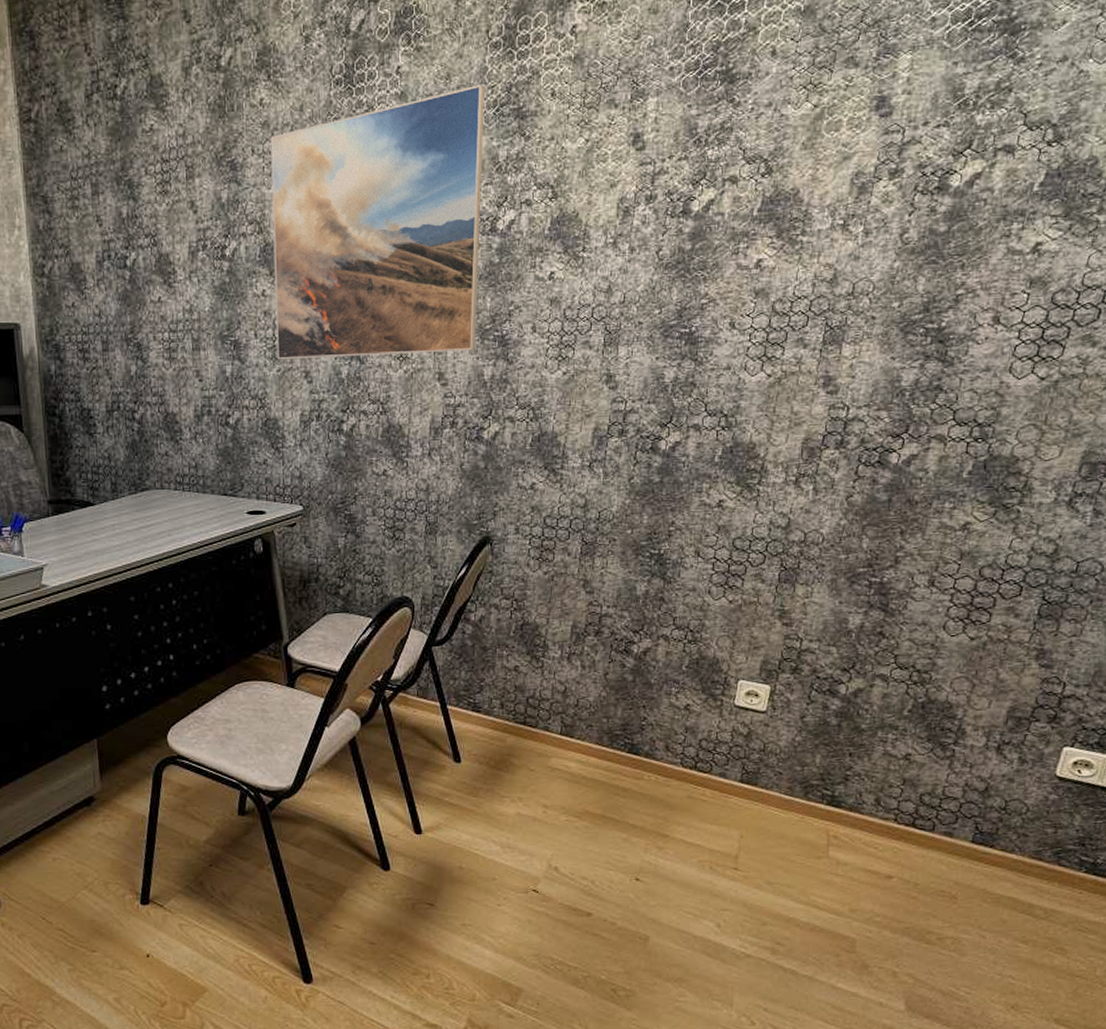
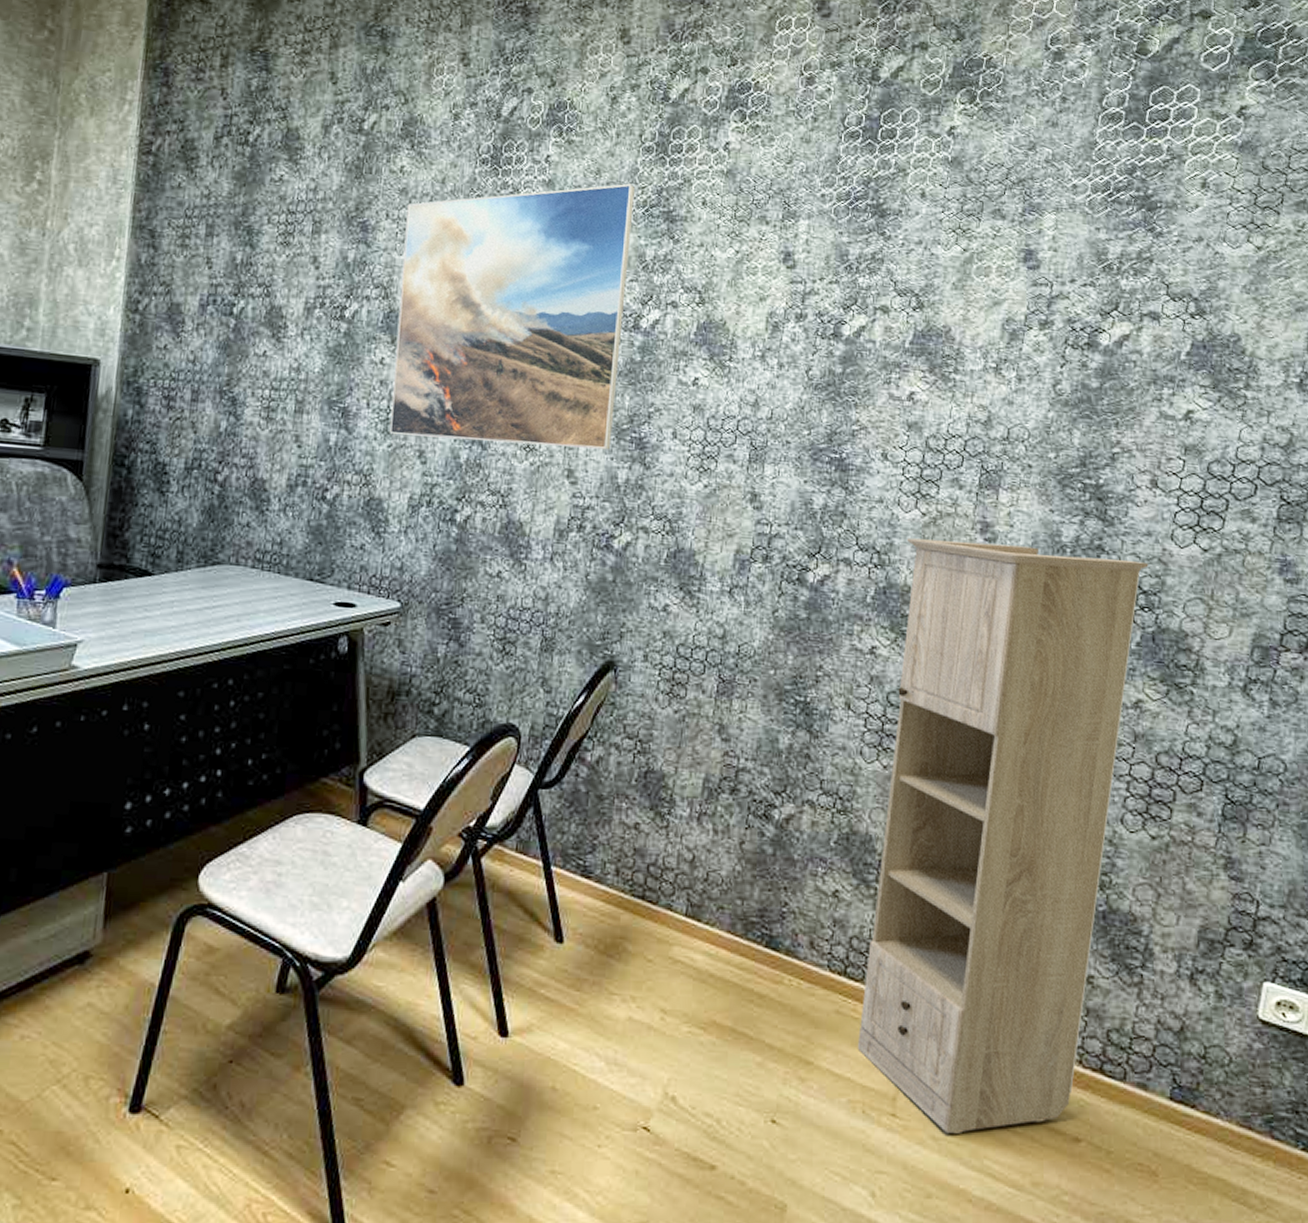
storage cabinet: none [705,394,985,879] -> present [857,538,1149,1134]

